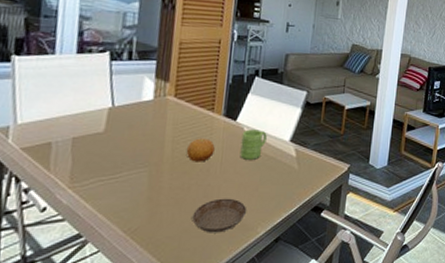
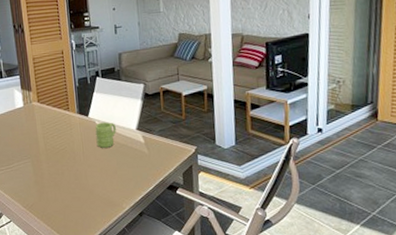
fruit: present [186,138,215,162] -> none [54,133,76,153]
saucer: present [192,198,247,233] -> none [69,180,112,208]

